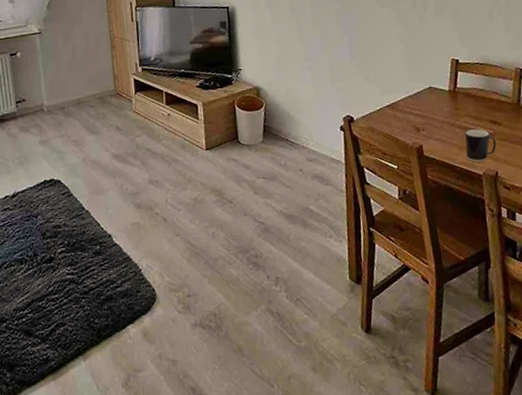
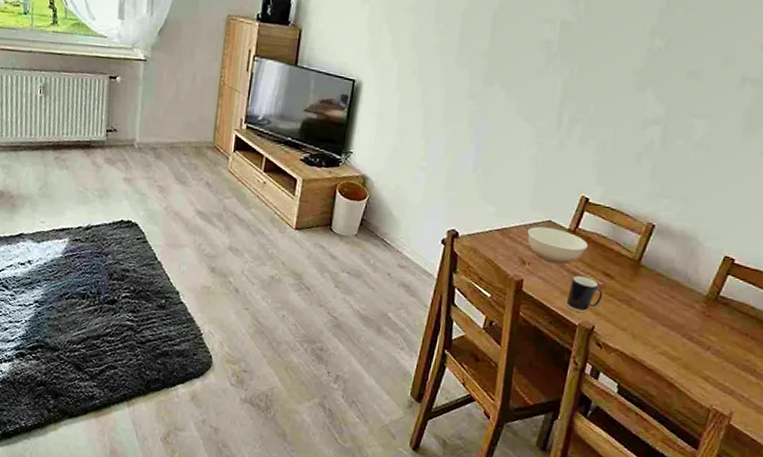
bowl: none [413,92,470,125] -> present [527,226,588,265]

